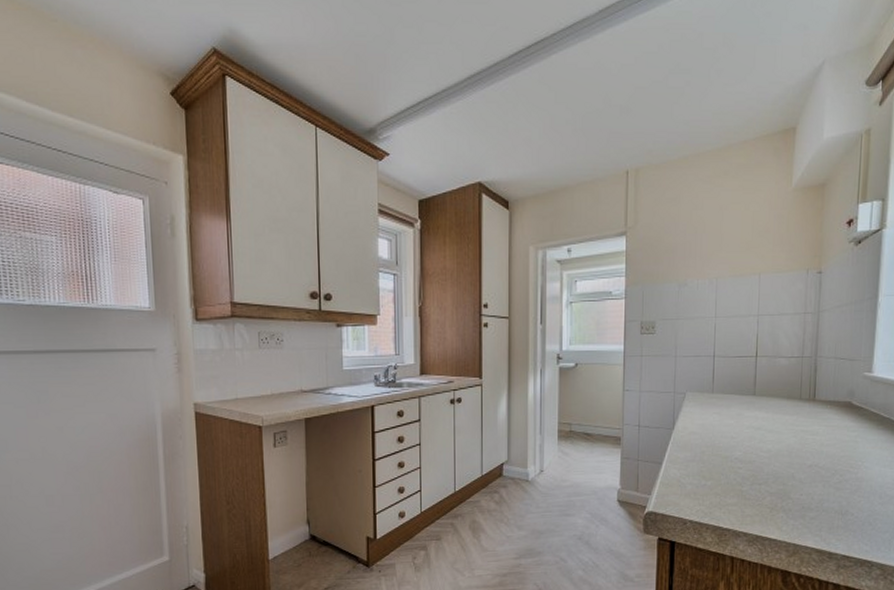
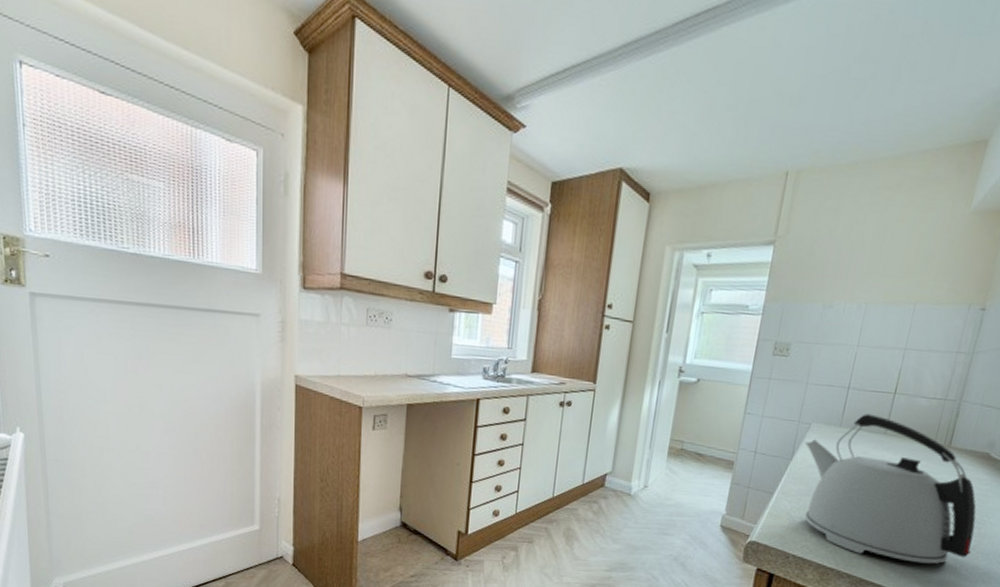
kettle: none [683,378,853,514] -> present [804,413,977,564]

